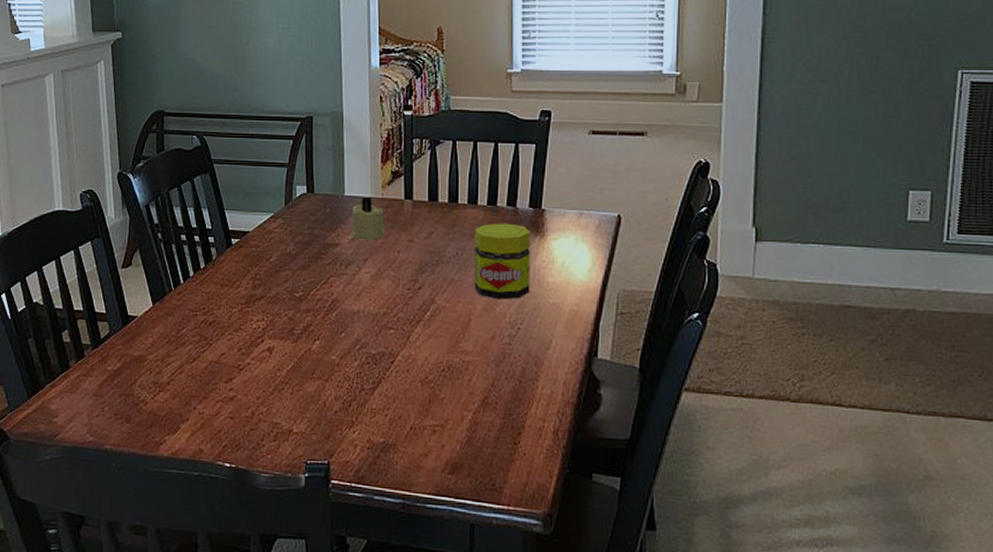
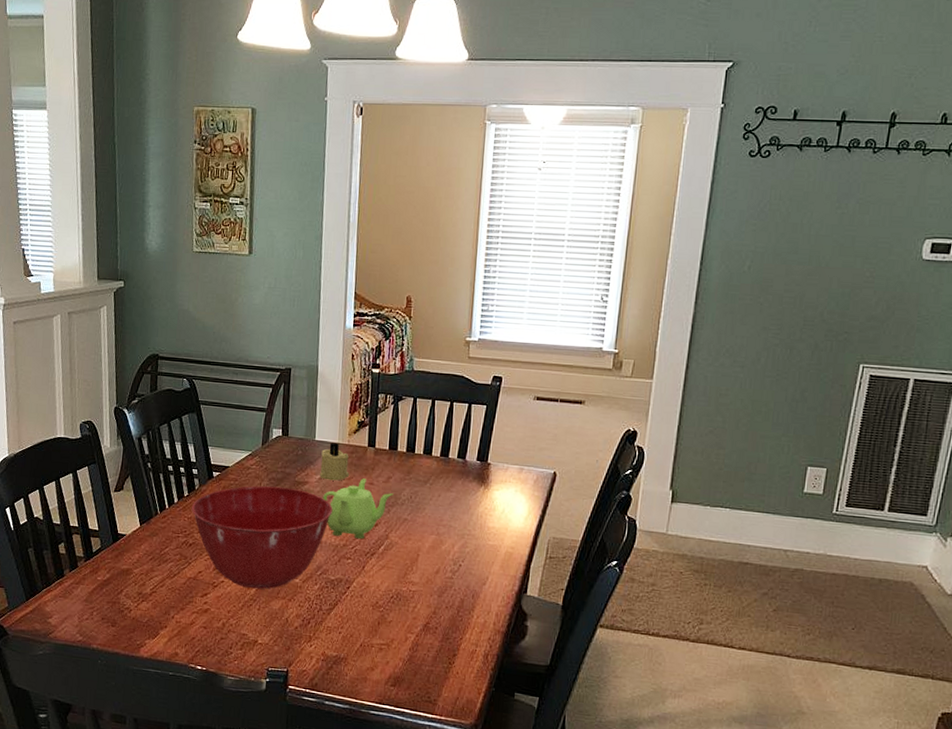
mixing bowl: none [209,250,369,370] -> present [191,485,333,589]
teapot: none [357,236,437,306] -> present [323,478,393,540]
jar: present [474,223,530,300] -> none [424,472,476,540]

